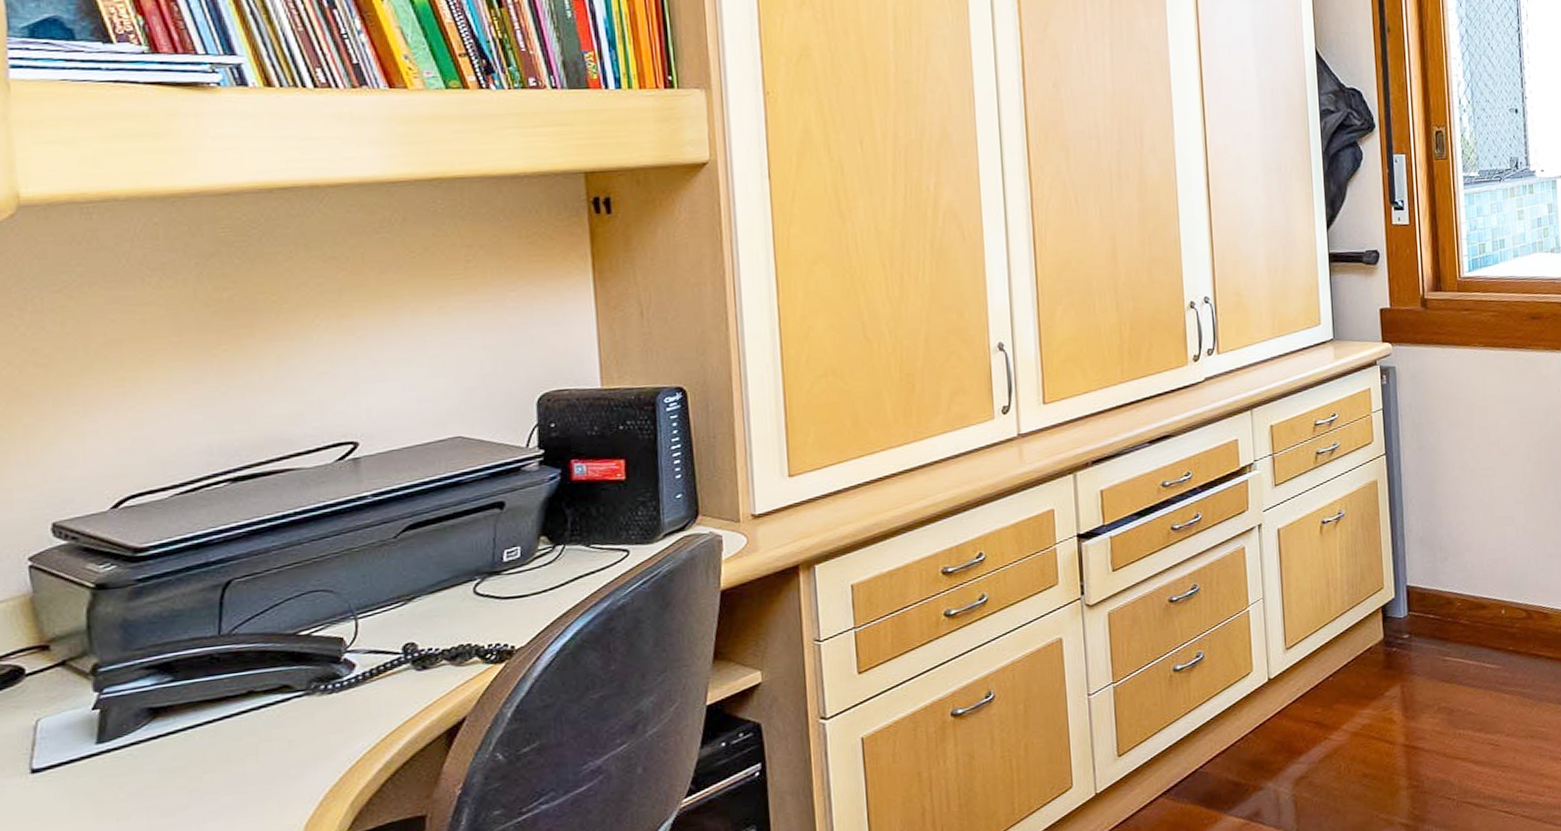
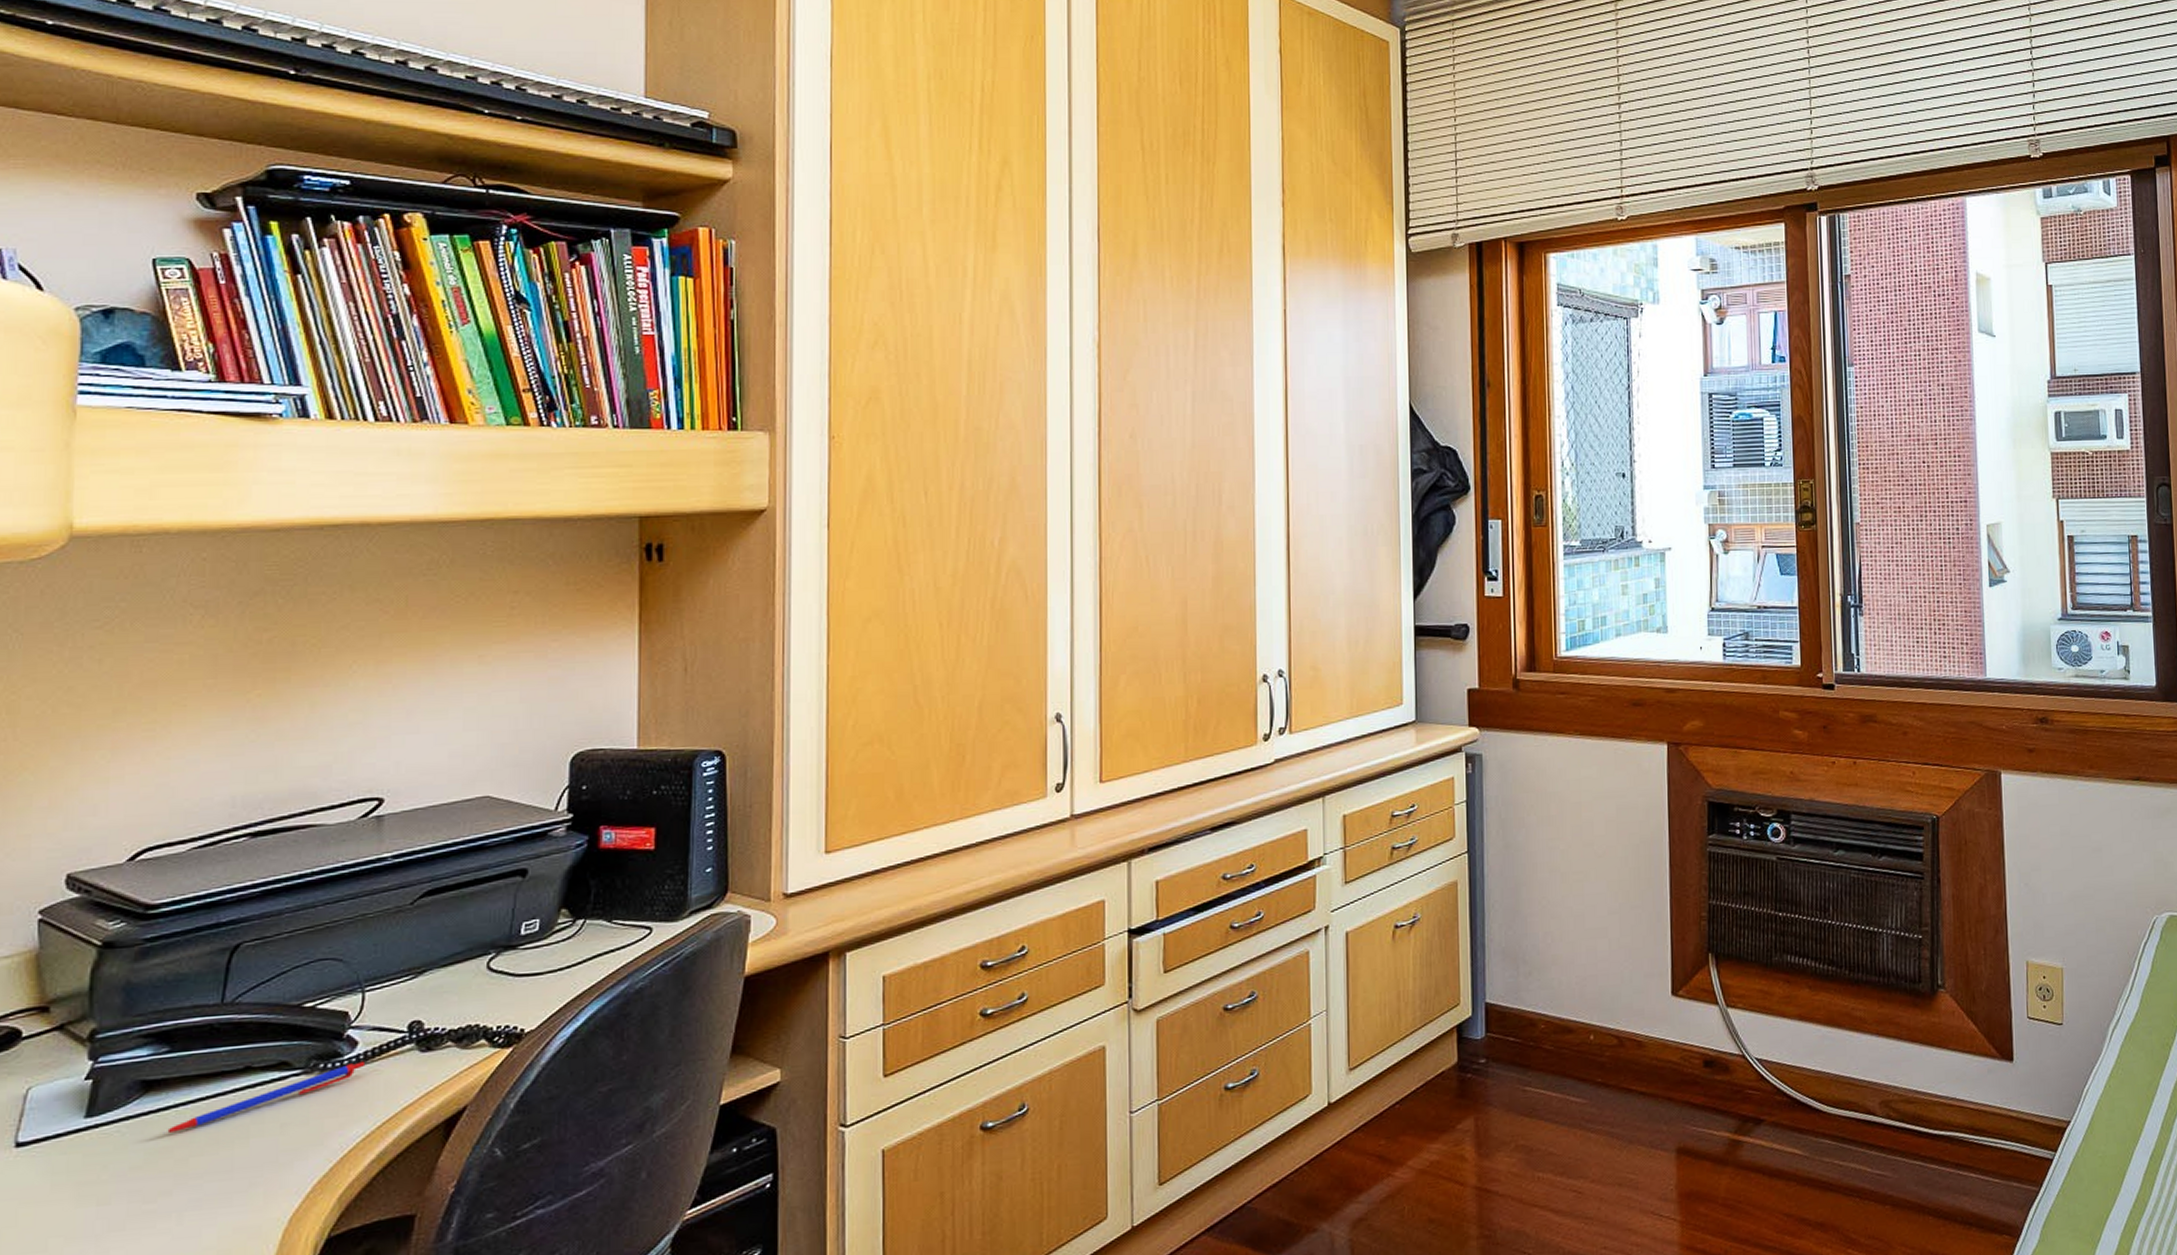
pen: none [174,681,364,756] -> present [163,1061,364,1135]

